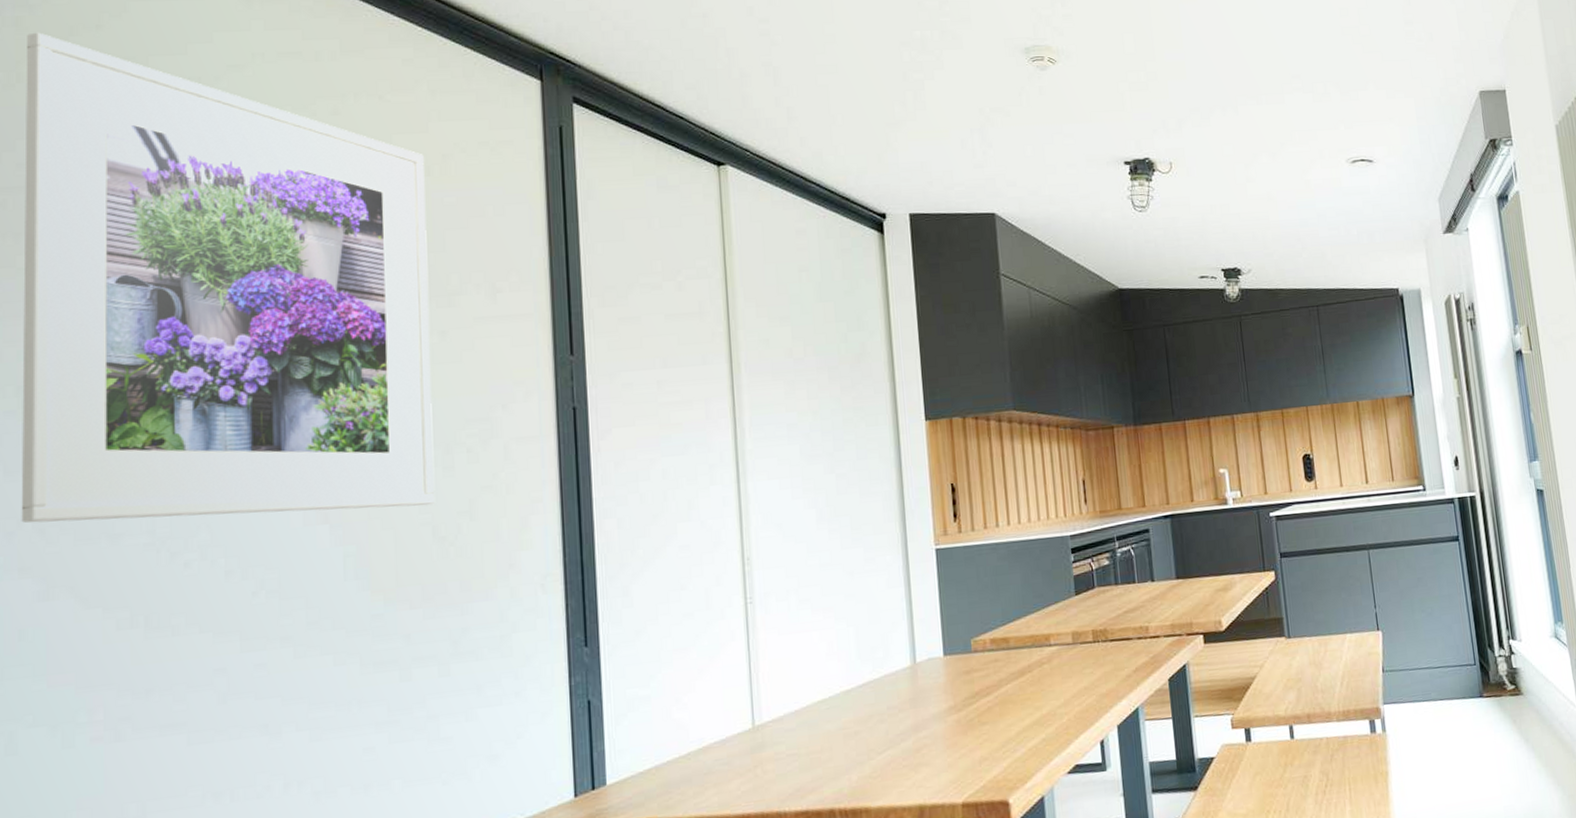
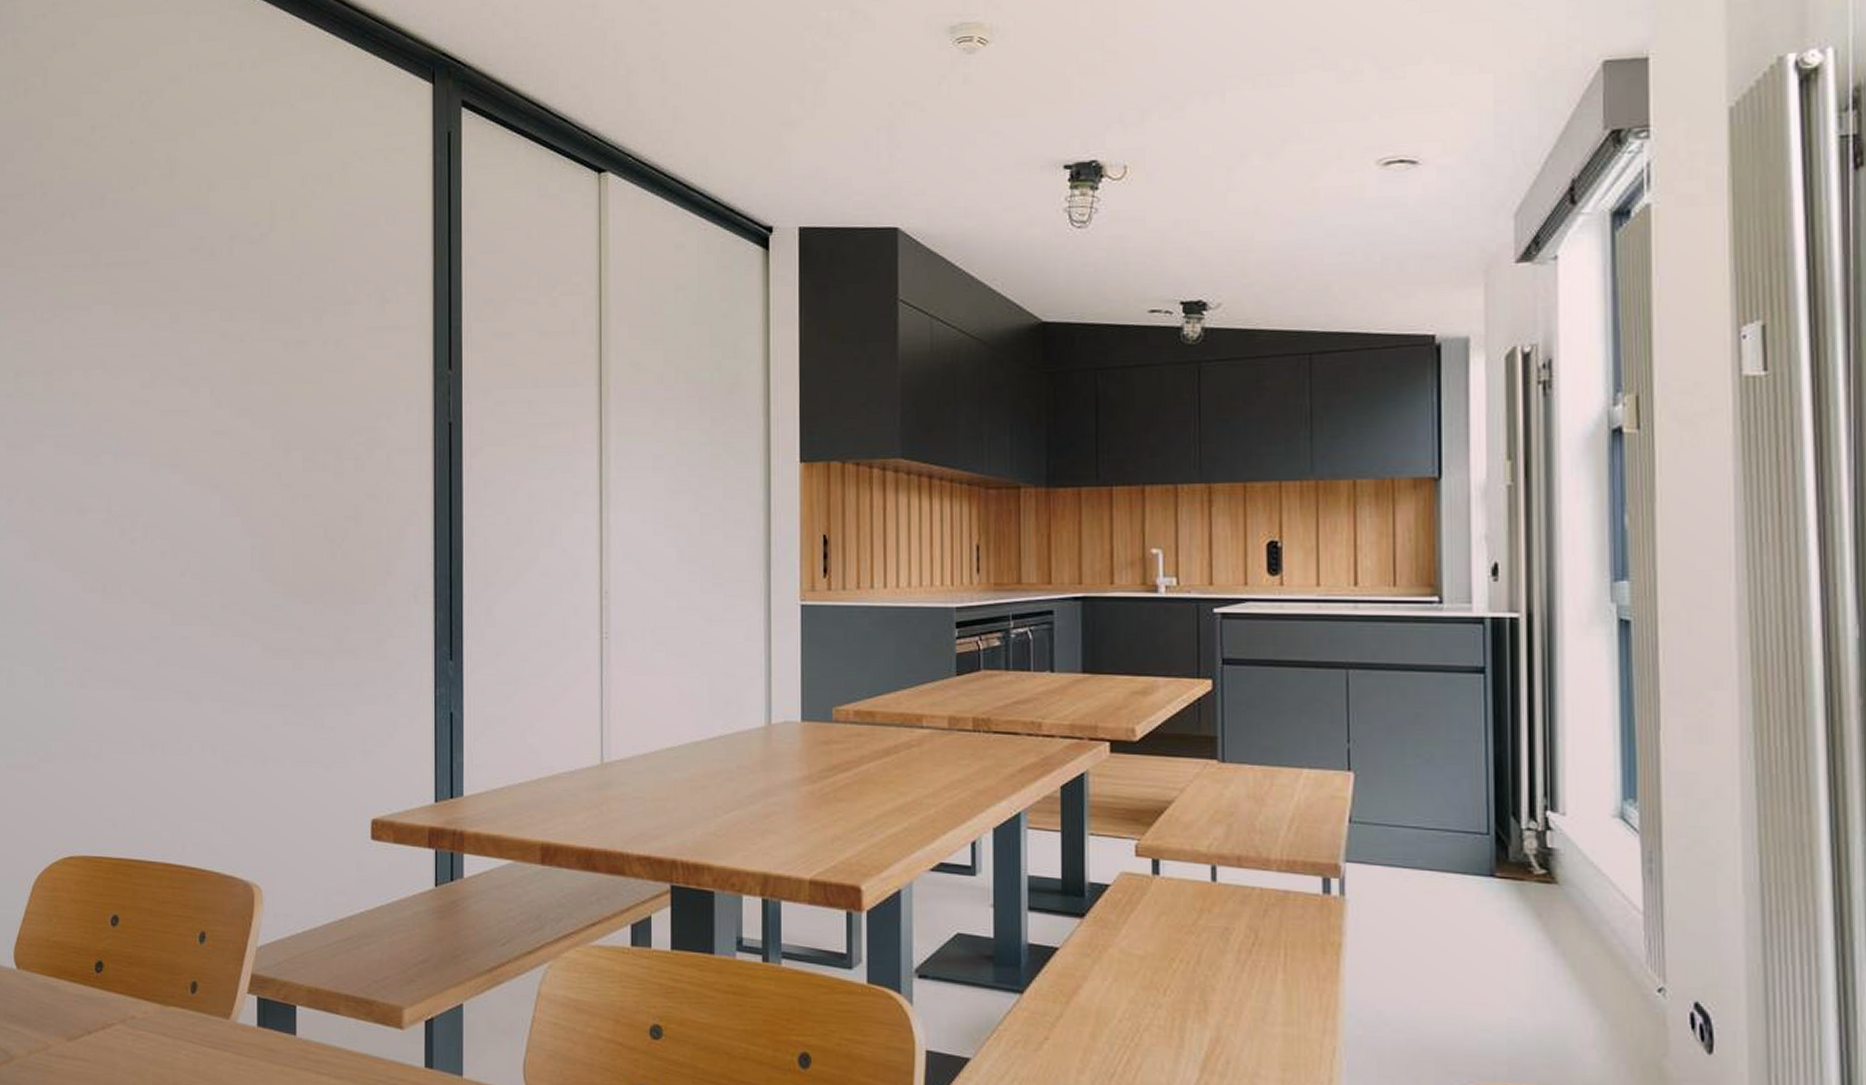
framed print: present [21,32,435,524] -> none [17,52,328,508]

